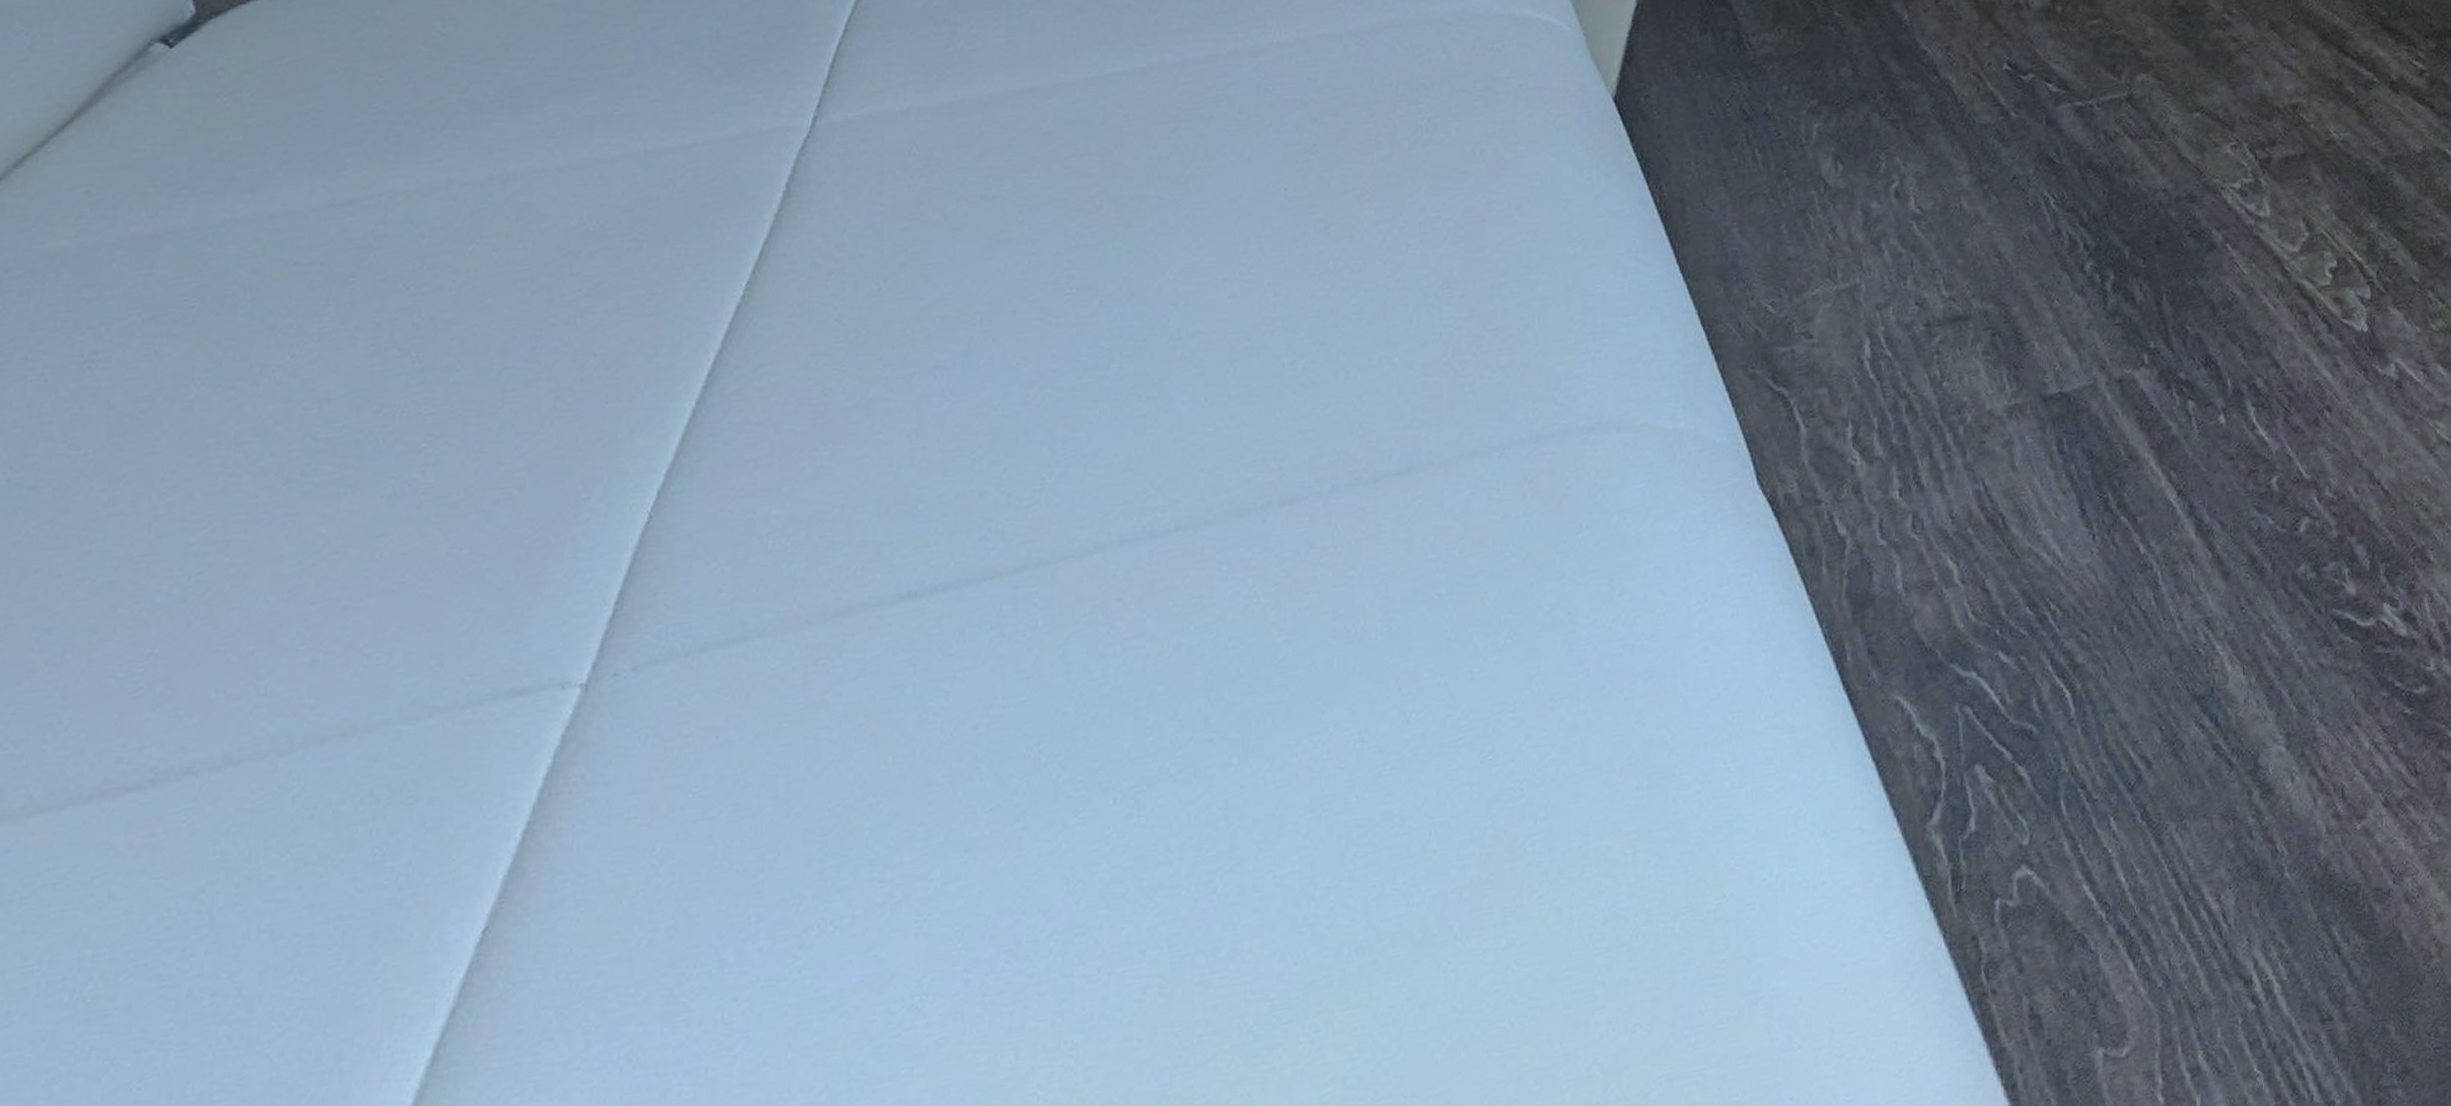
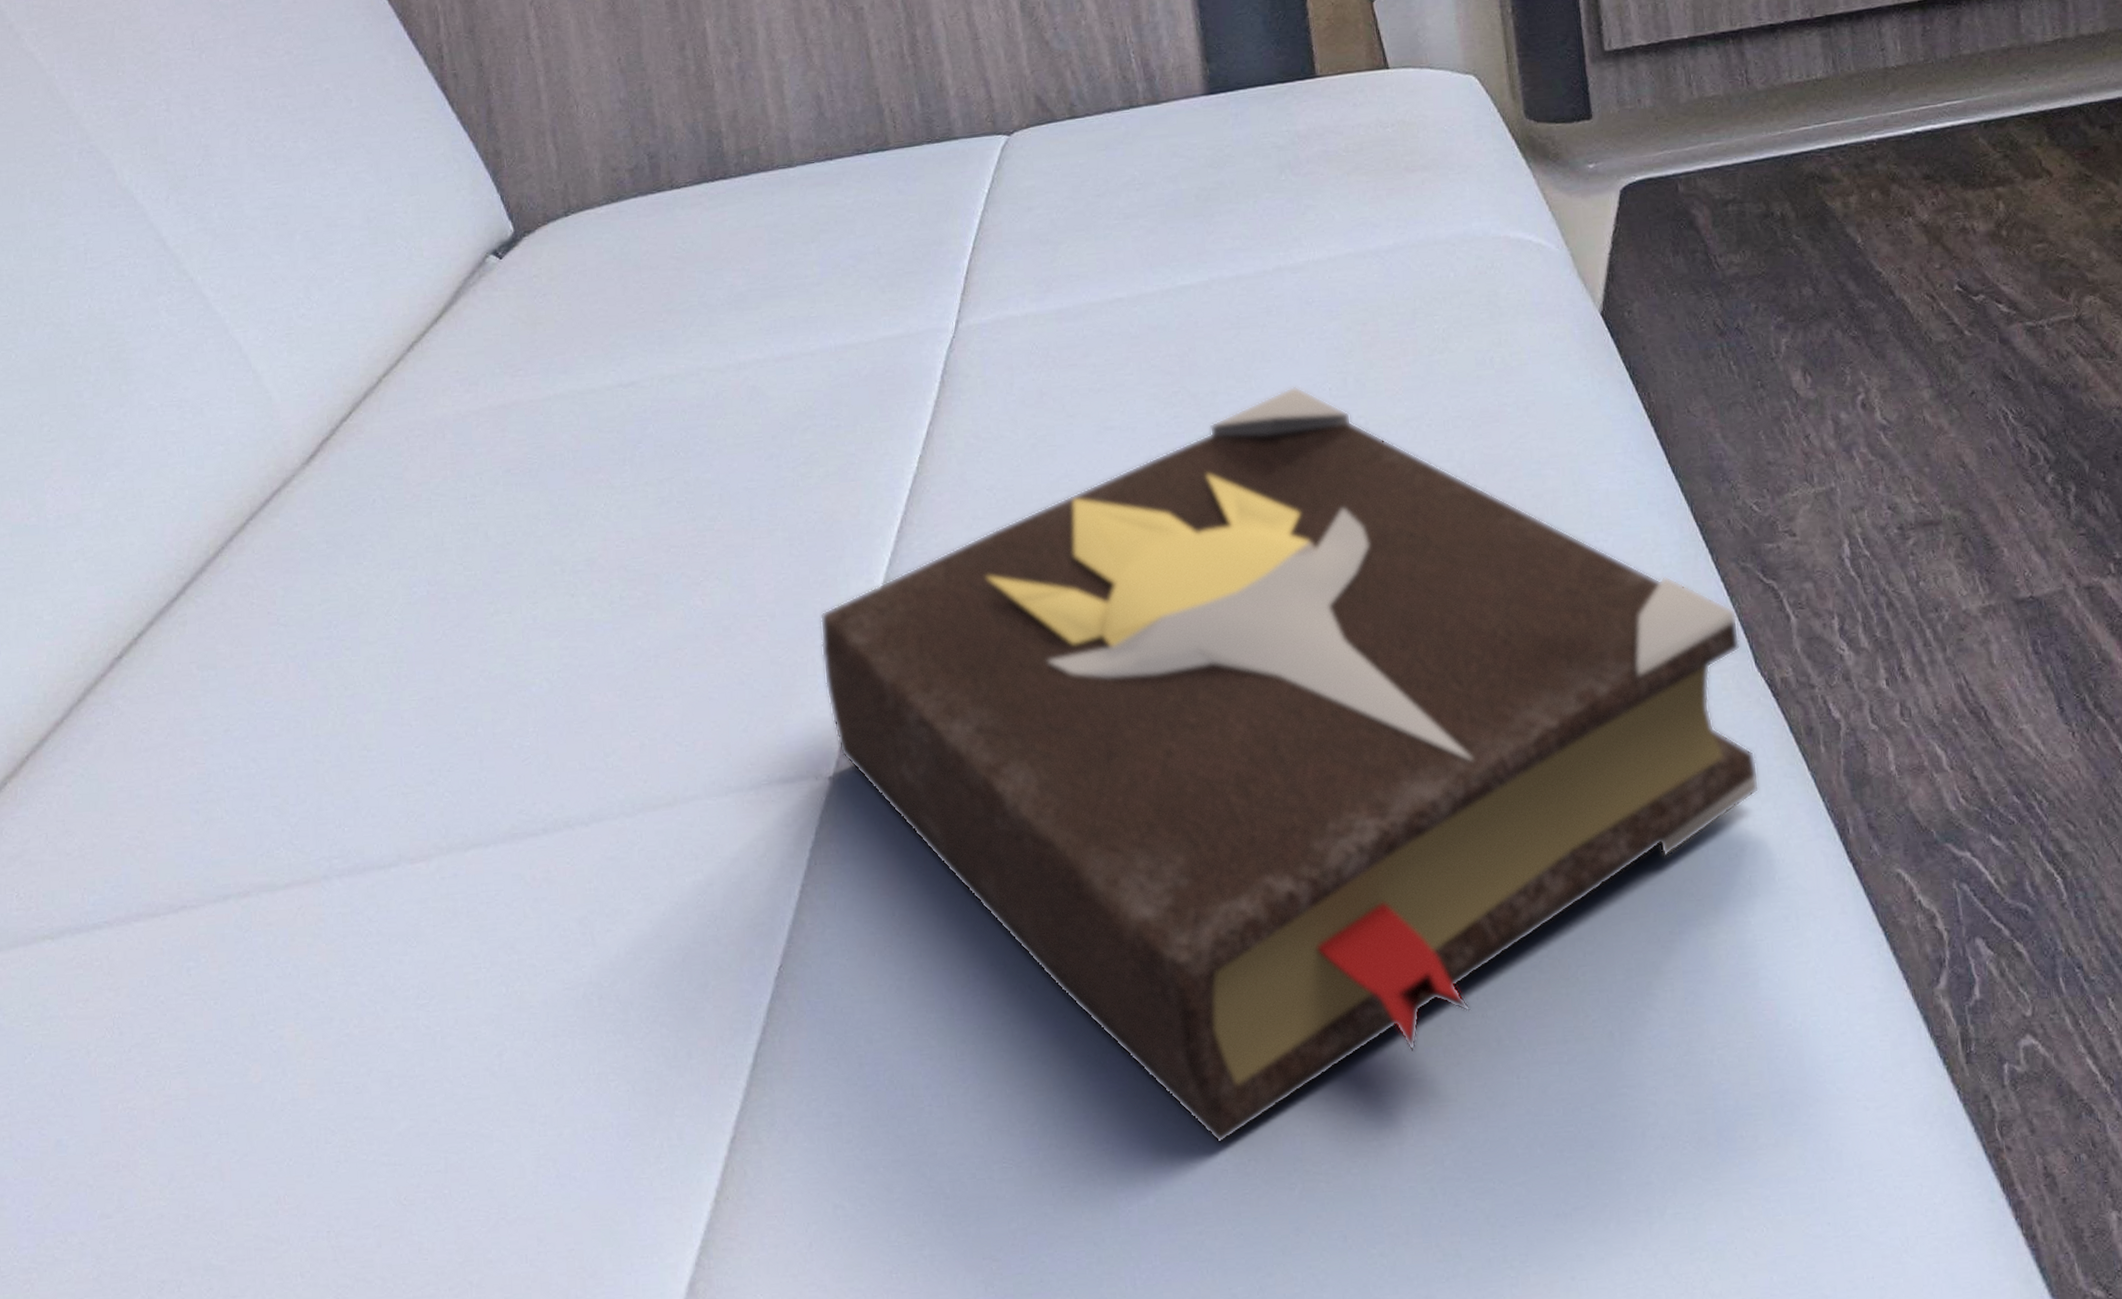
hardback book: none [585,186,1751,1090] -> present [820,386,1760,1143]

